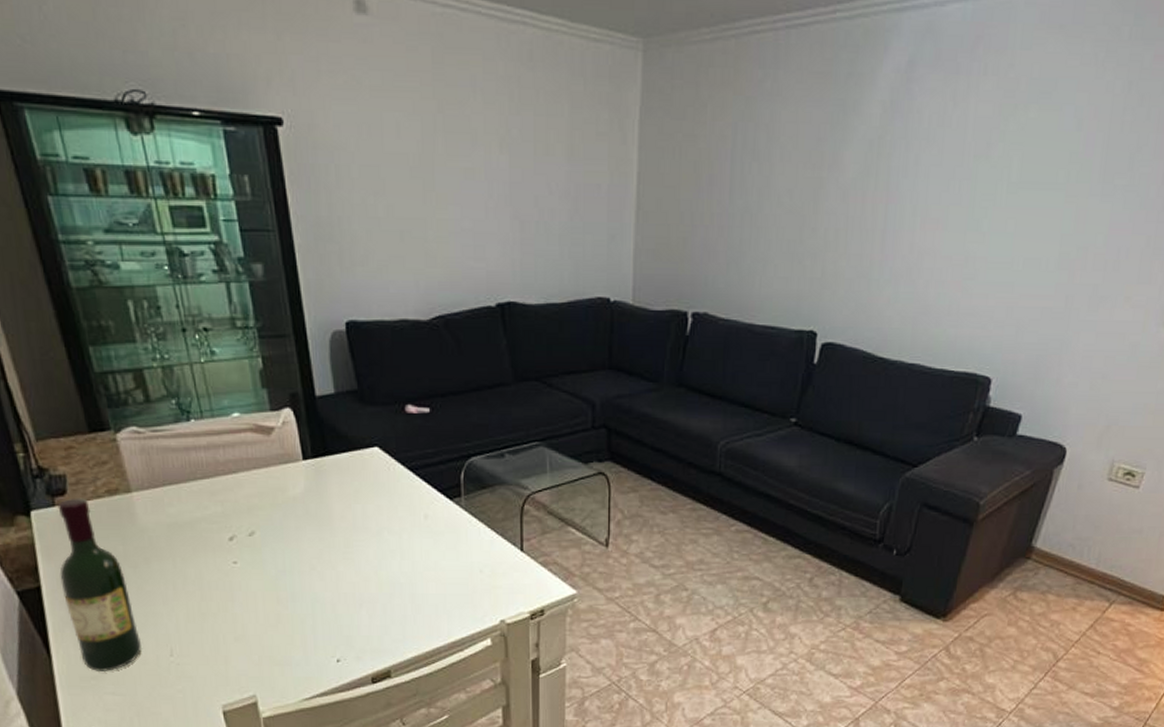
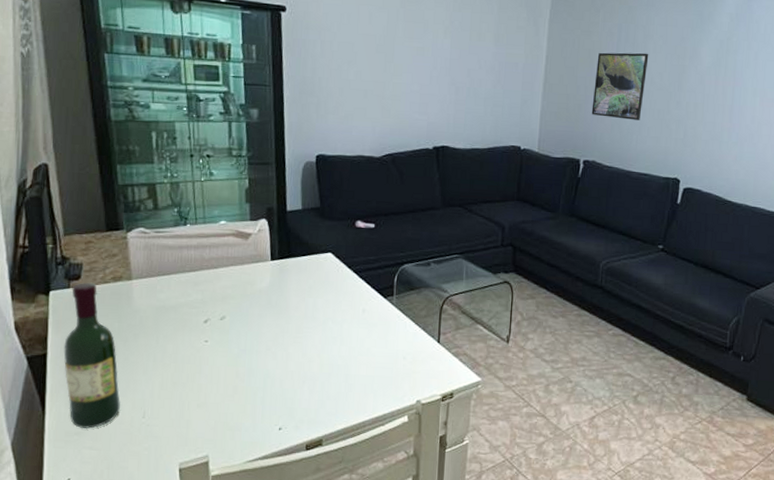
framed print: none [700,162,774,256] -> present [591,52,649,120]

